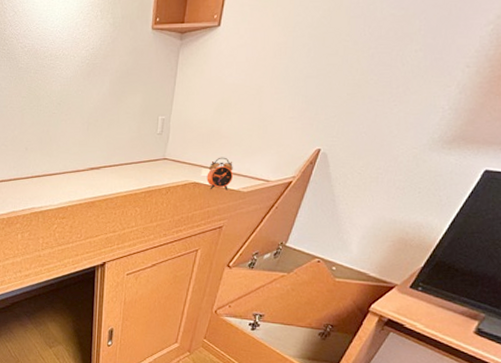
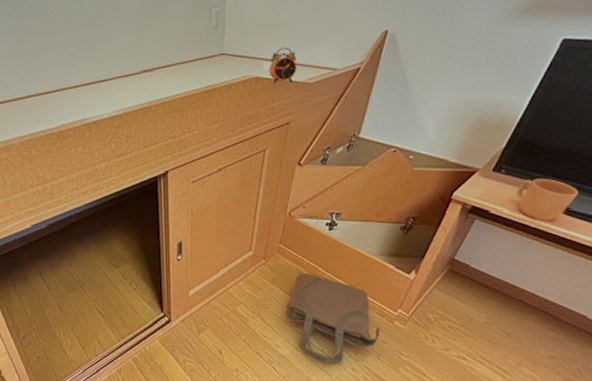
mug: none [430,298,491,339] -> present [515,178,578,221]

